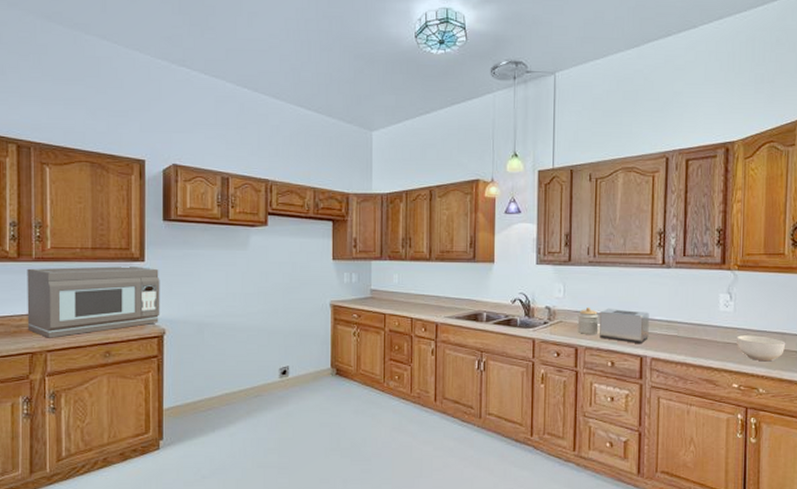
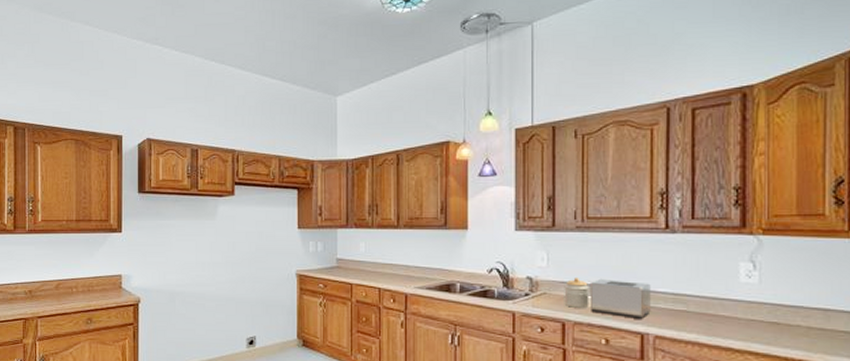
microwave: present [27,266,160,338] -> none [21,237,136,305]
bowl: present [736,335,786,362] -> none [762,311,830,343]

